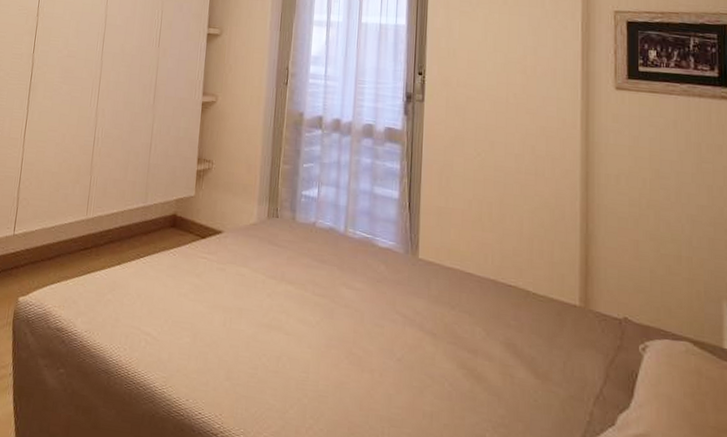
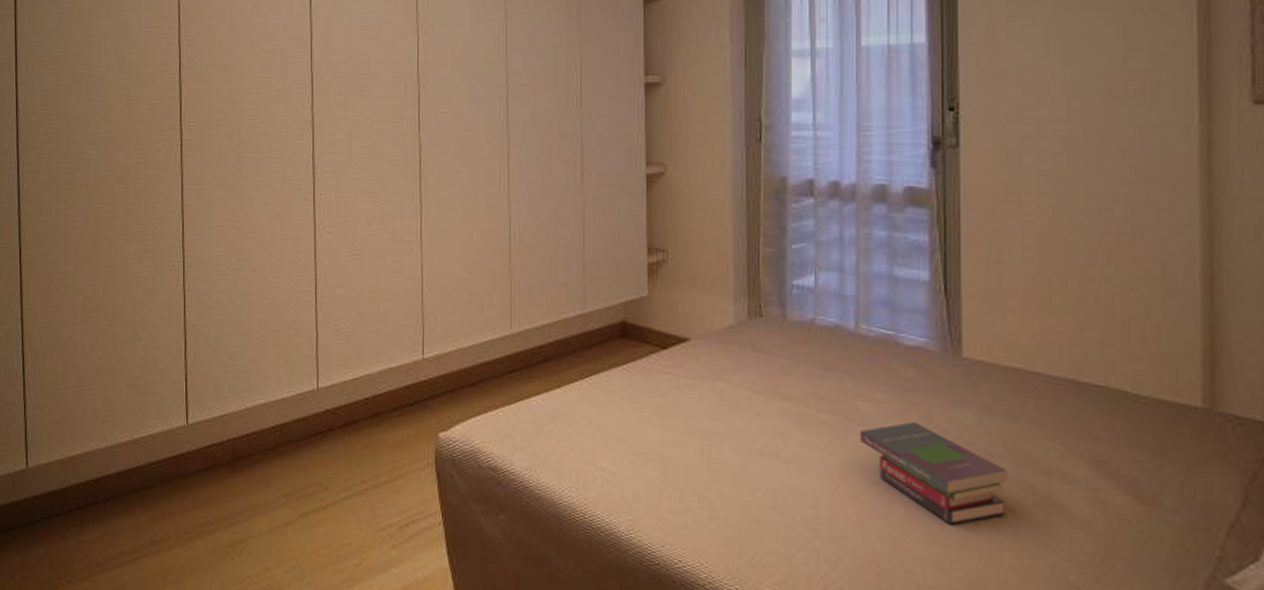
books: none [342,306,446,390] -> present [860,421,1008,525]

